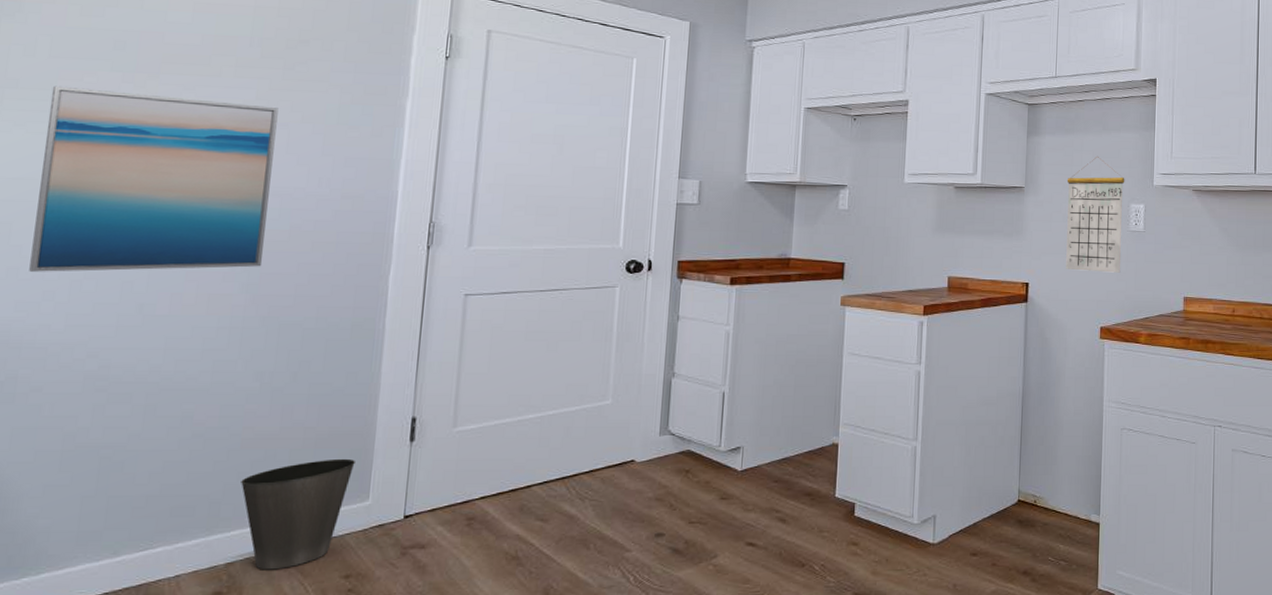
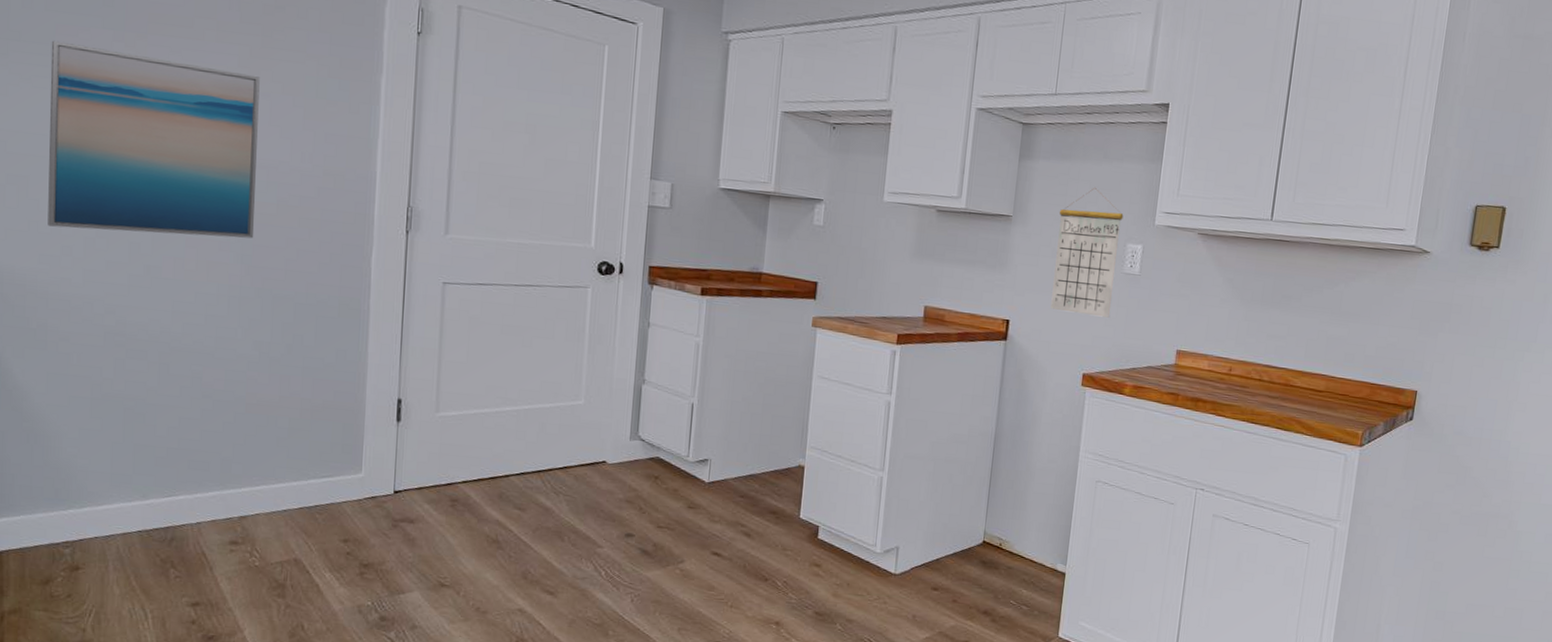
waste basket: present [241,458,355,570] -> none [248,430,348,528]

